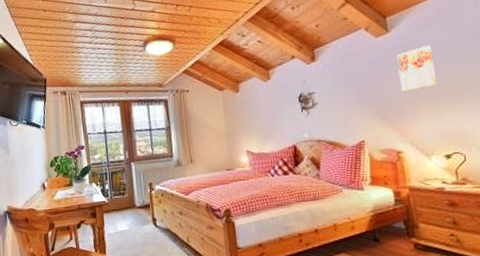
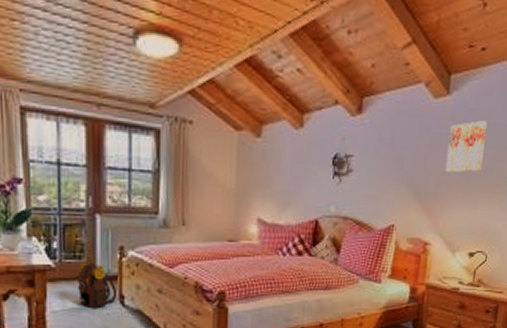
backpack: none [123,197,151,230] -> present [78,262,118,309]

